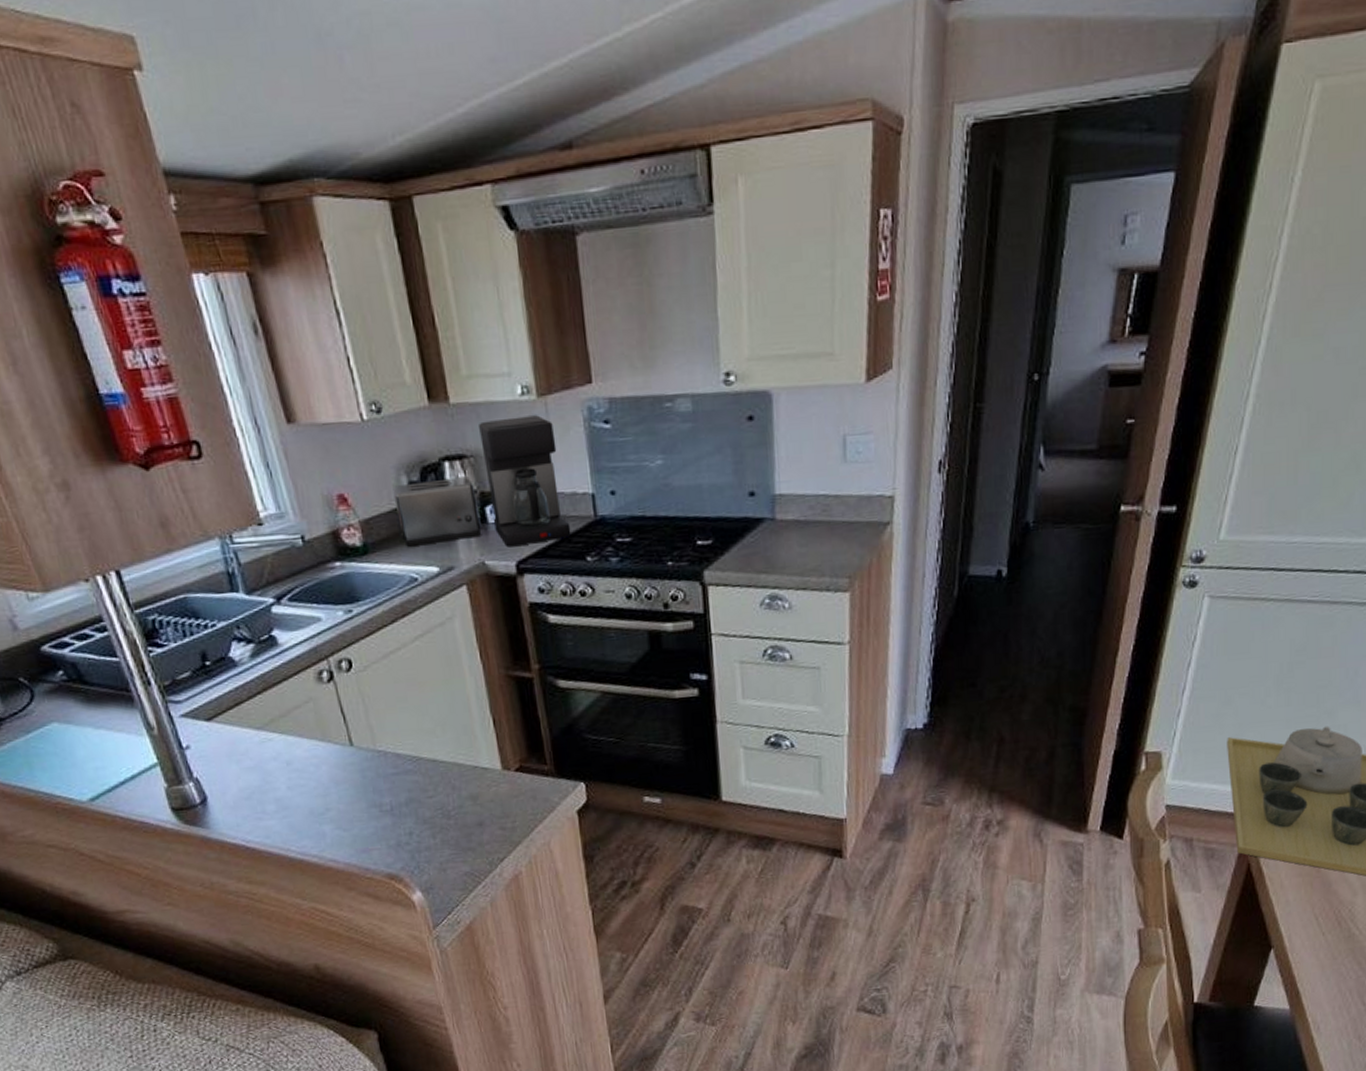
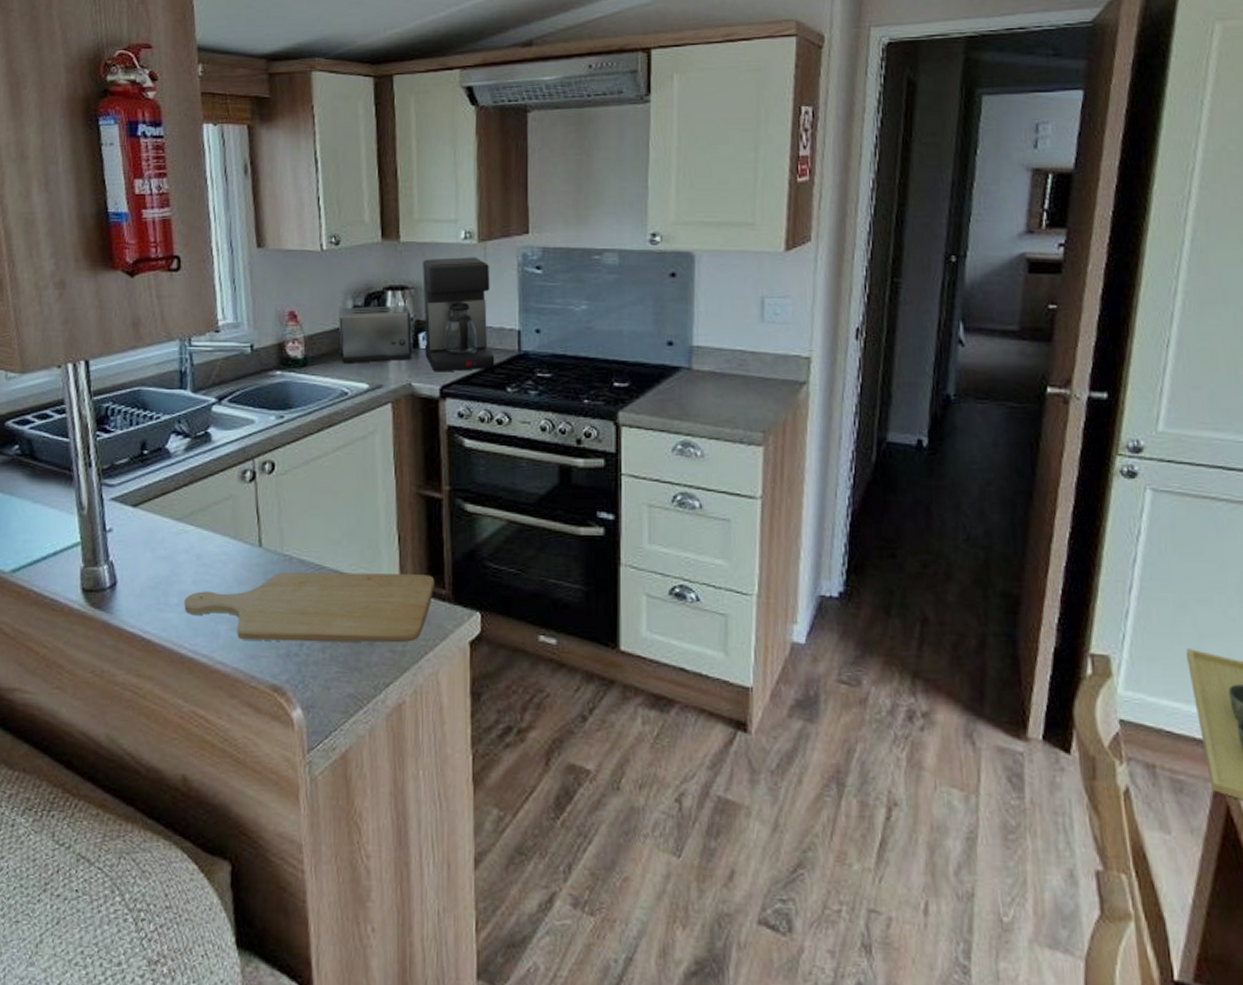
chopping board: none [282,753,537,837] -> present [184,572,435,643]

